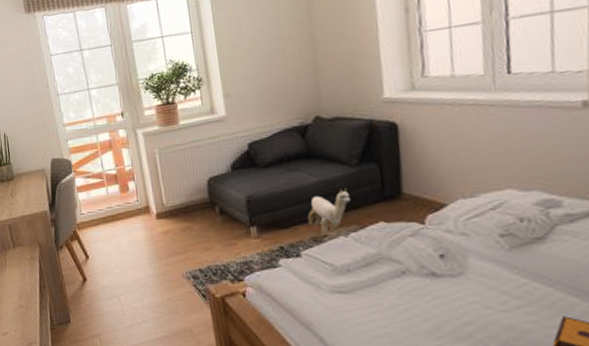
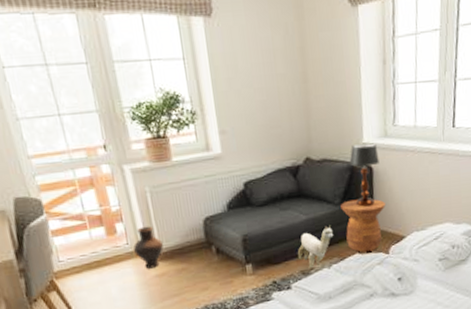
vase: none [143,184,169,225] -> present [133,226,164,269]
side table: none [358,160,417,221] -> present [340,199,385,253]
table lamp: none [367,97,406,169] -> present [349,143,379,207]

